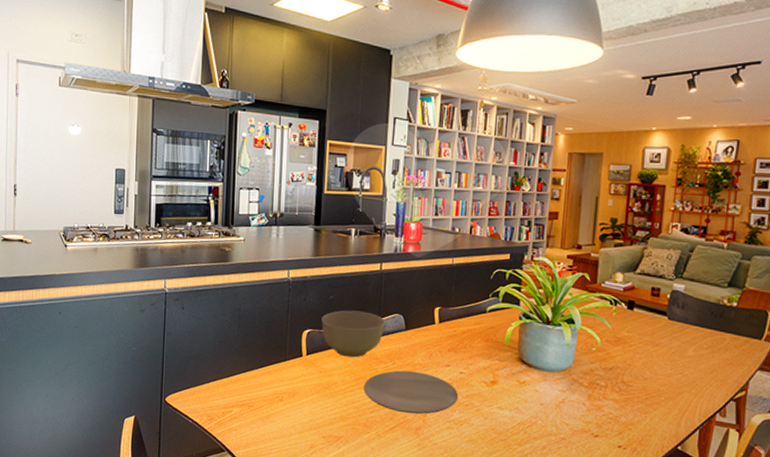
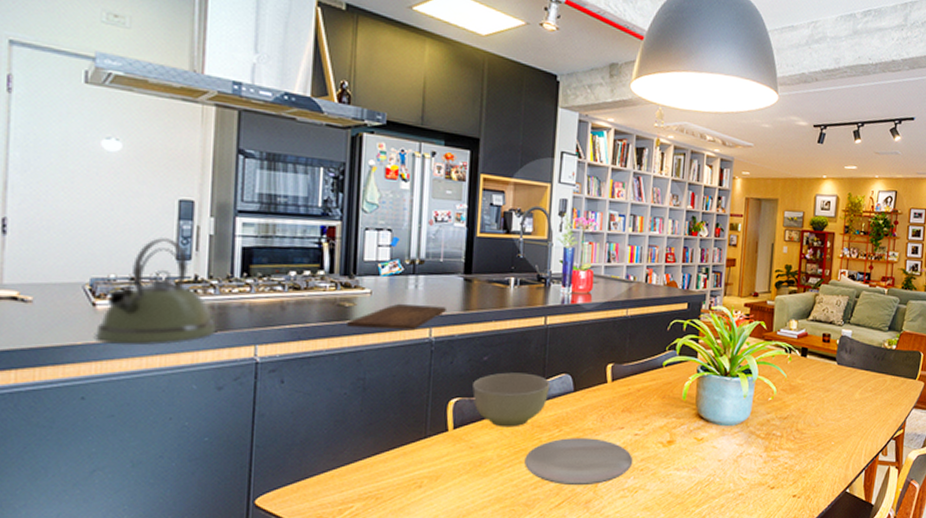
kettle: none [66,197,139,277] -> present [93,238,216,346]
cutting board: none [227,249,301,272] -> present [347,303,446,331]

